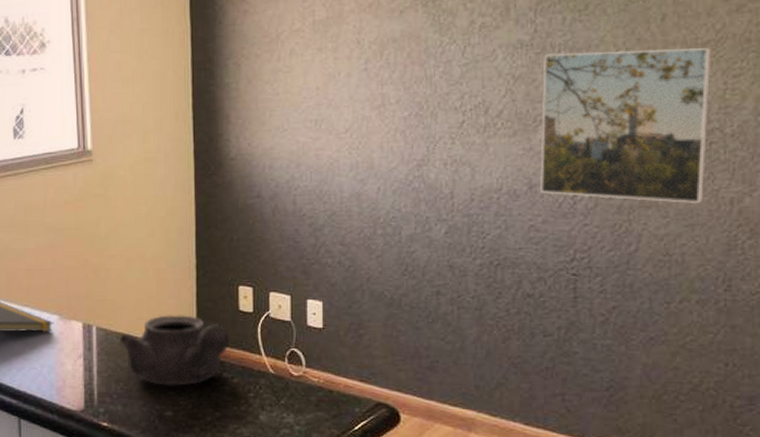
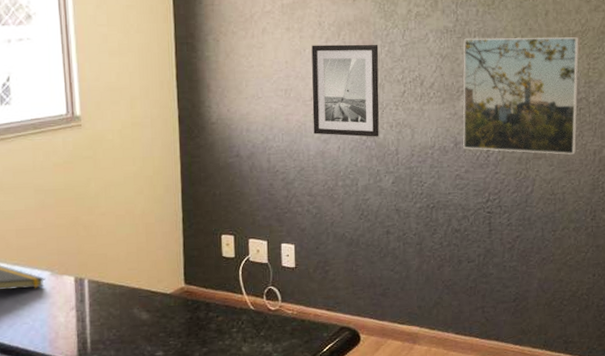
teapot: present [119,315,230,386] -> none [111,263,215,329]
wall art: none [347,64,431,177] -> present [311,44,379,137]

